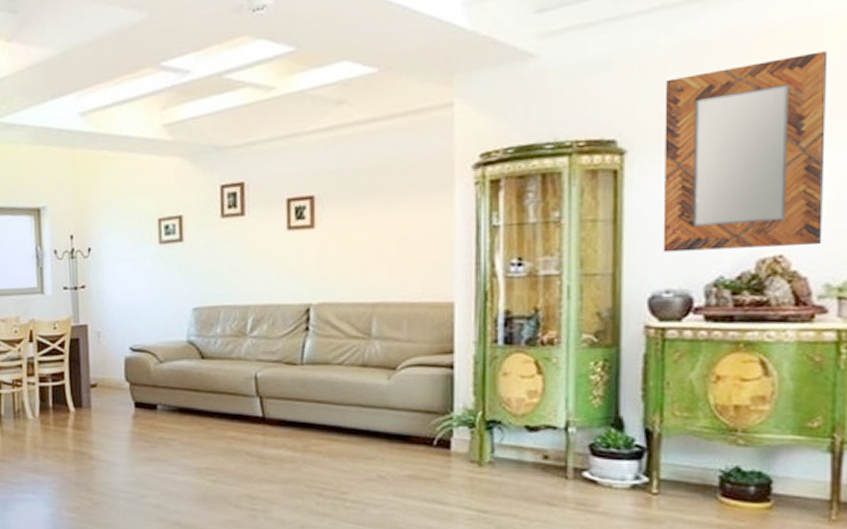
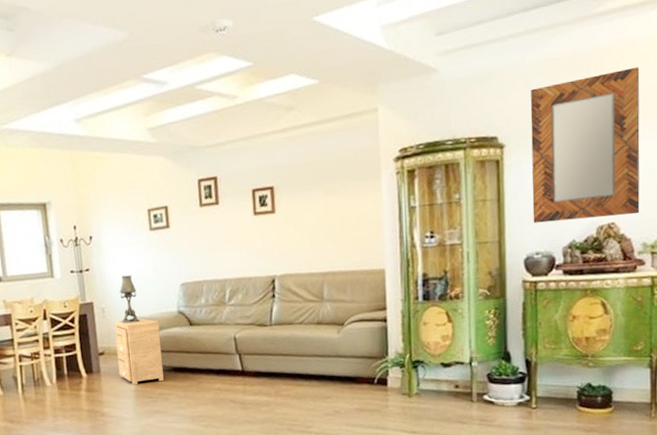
side table: none [110,347,166,425] -> present [114,318,164,385]
table lamp: none [119,295,142,352] -> present [120,275,140,324]

